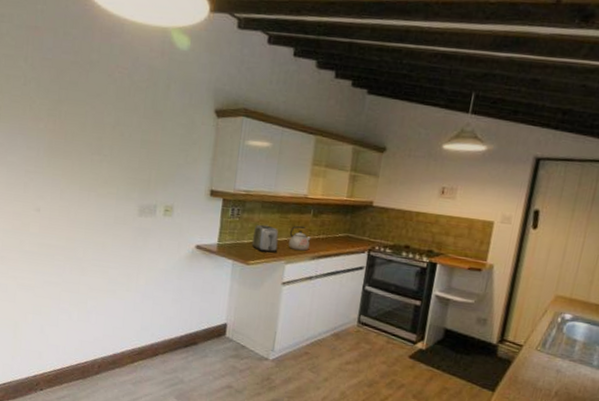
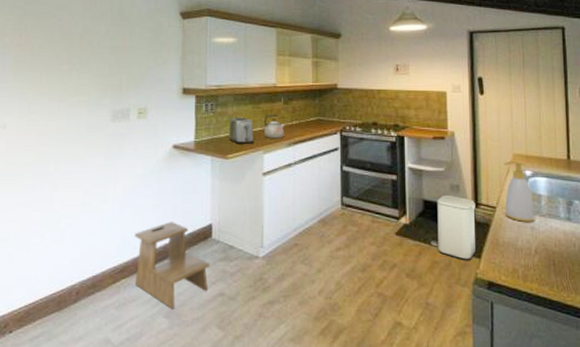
step stool: none [151,316,222,393] -> present [135,222,210,309]
pedal bin: none [444,326,501,393] -> present [431,194,475,261]
soap bottle: none [530,302,568,365] -> present [504,161,535,223]

